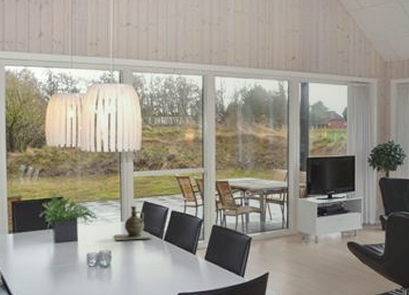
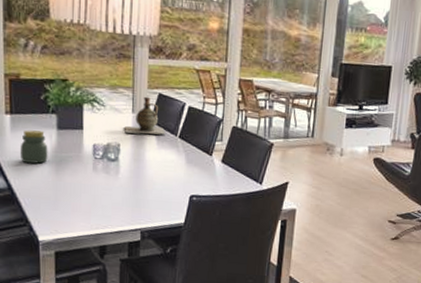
jar: none [21,246,47,276] -> present [20,130,48,164]

